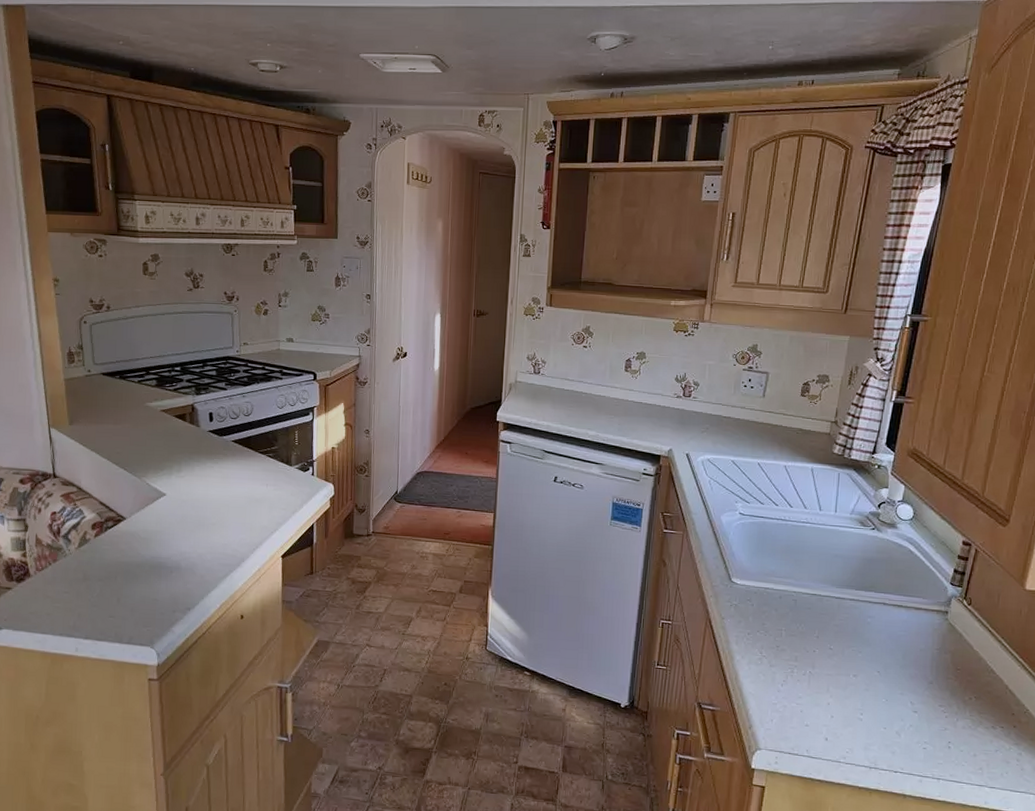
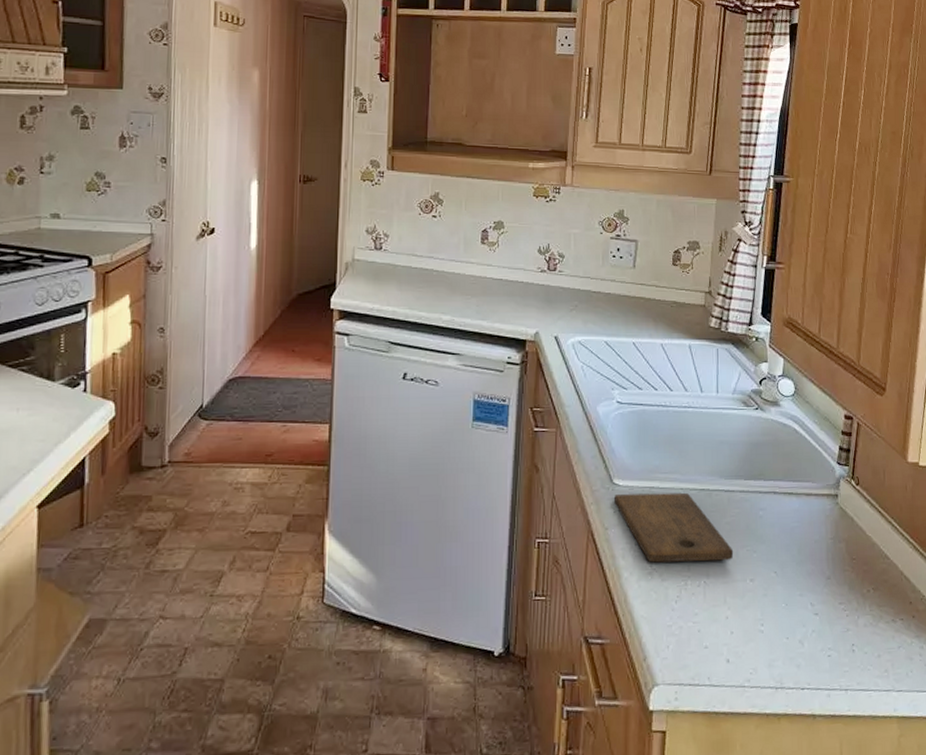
cutting board: none [732,591,840,657] -> present [614,492,734,563]

